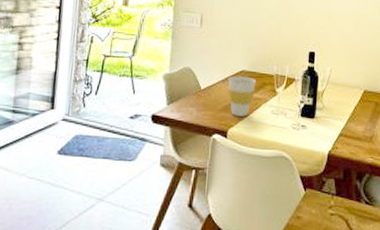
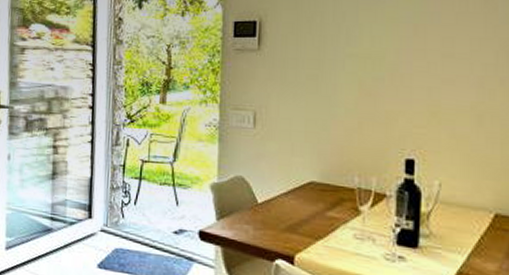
cup: present [228,76,257,117] -> none [292,188,331,240]

